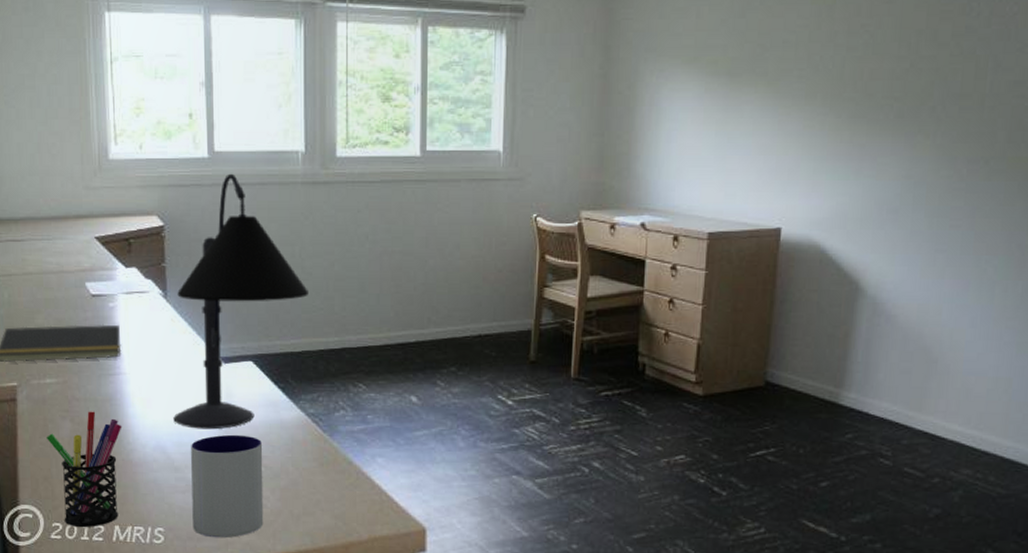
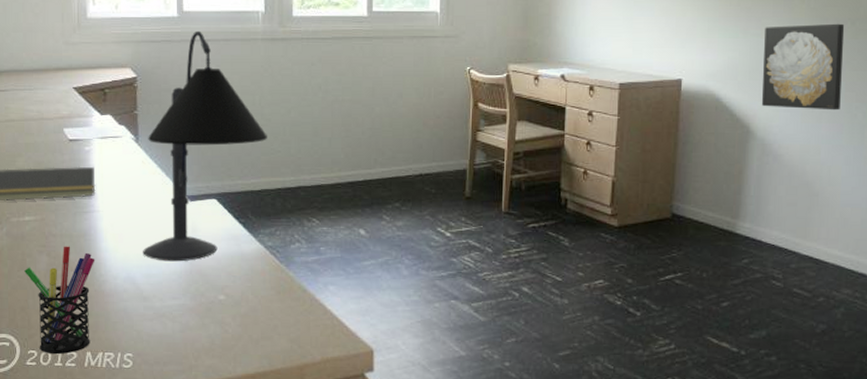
mug: present [191,434,264,538] -> none [159,266,225,362]
wall art: none [873,162,977,265] -> present [761,23,845,111]

